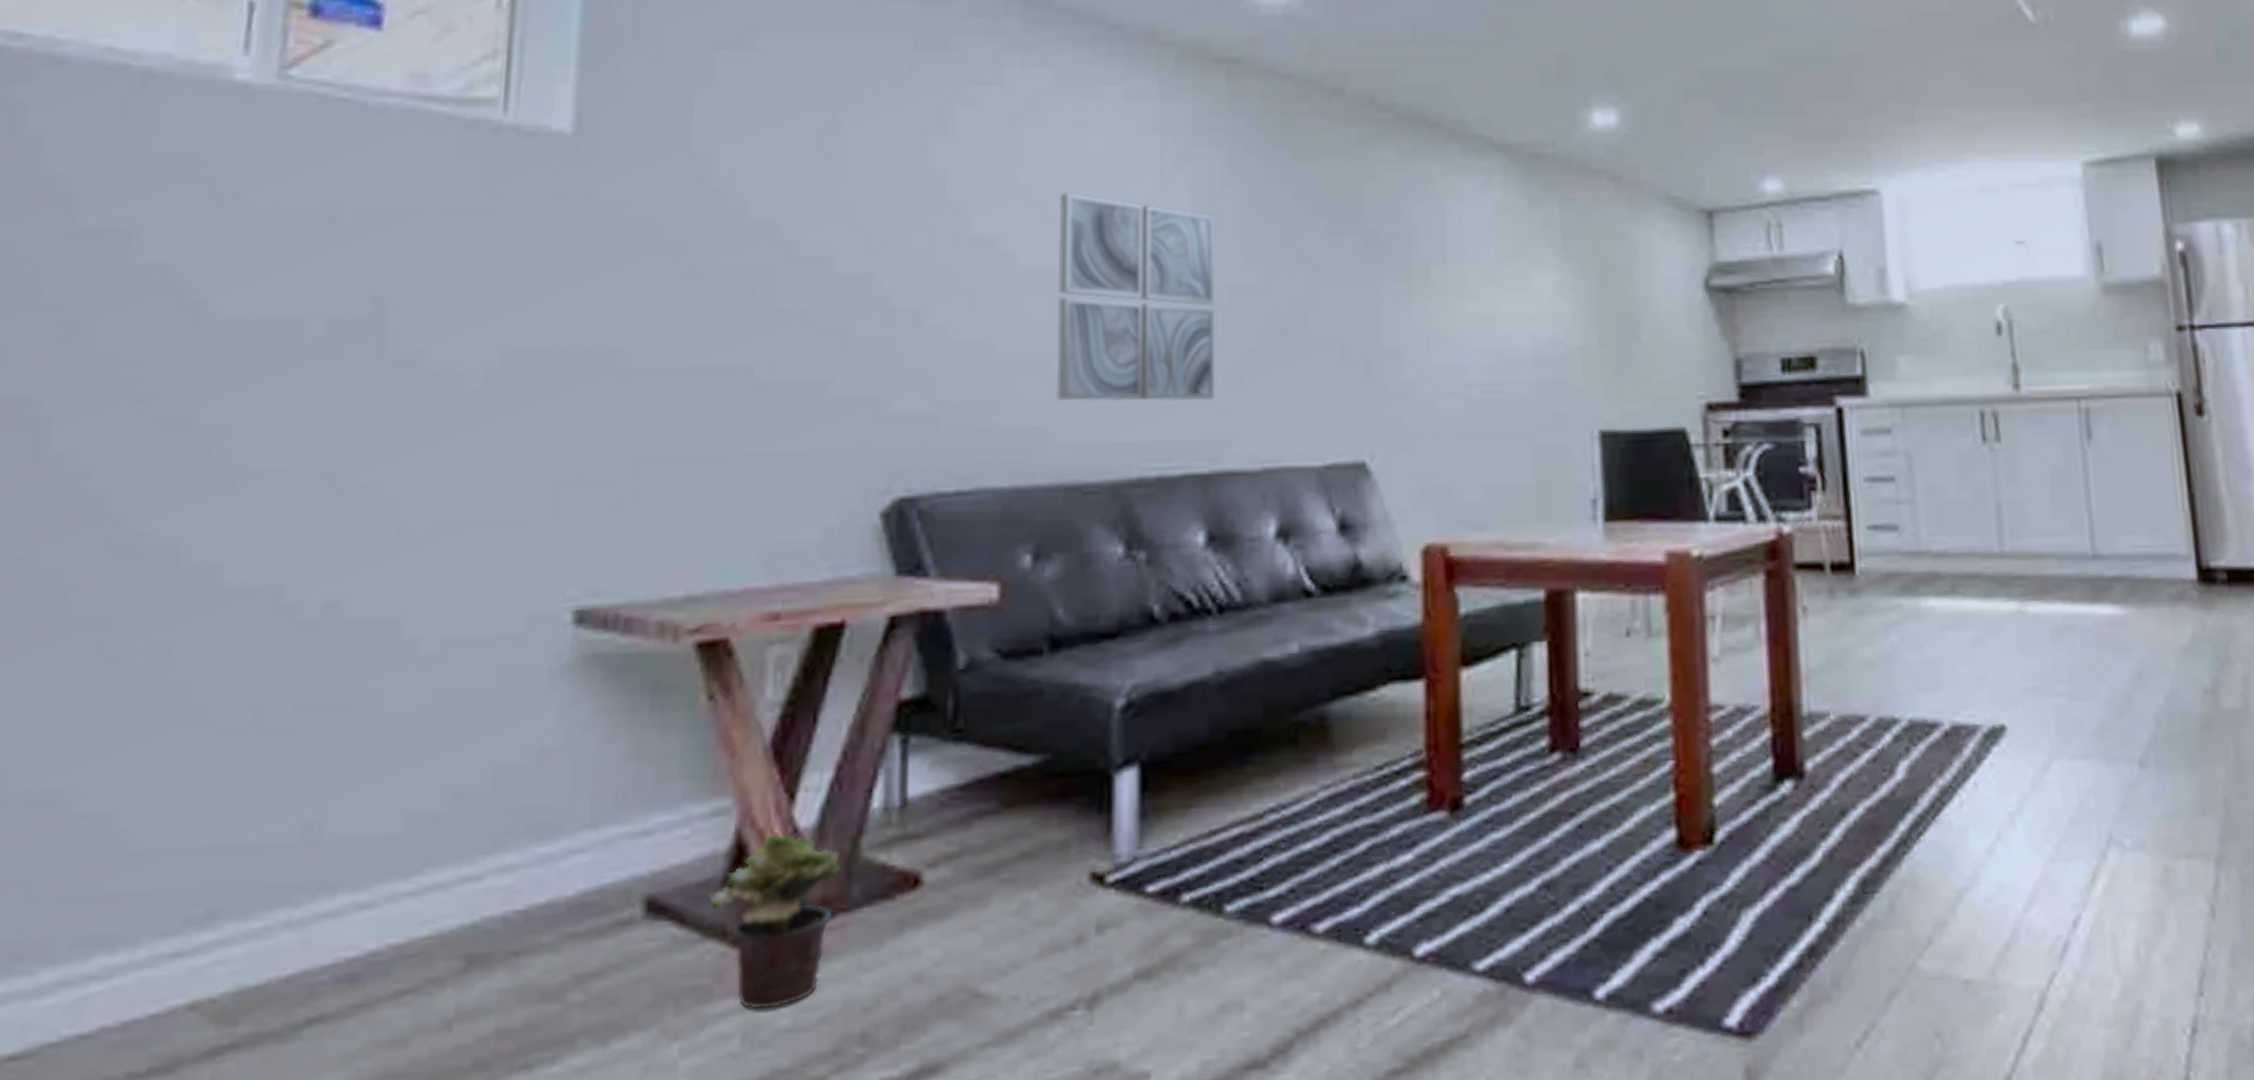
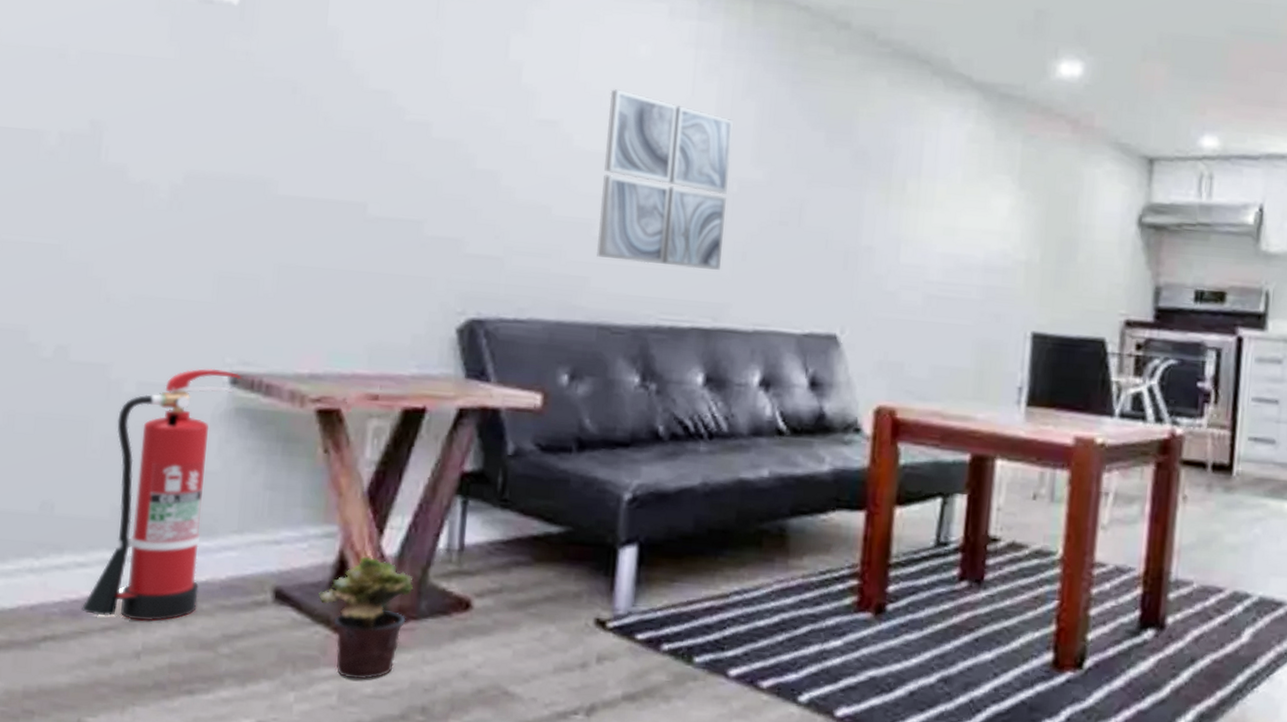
fire extinguisher: none [364,606,589,976] -> present [82,368,241,622]

